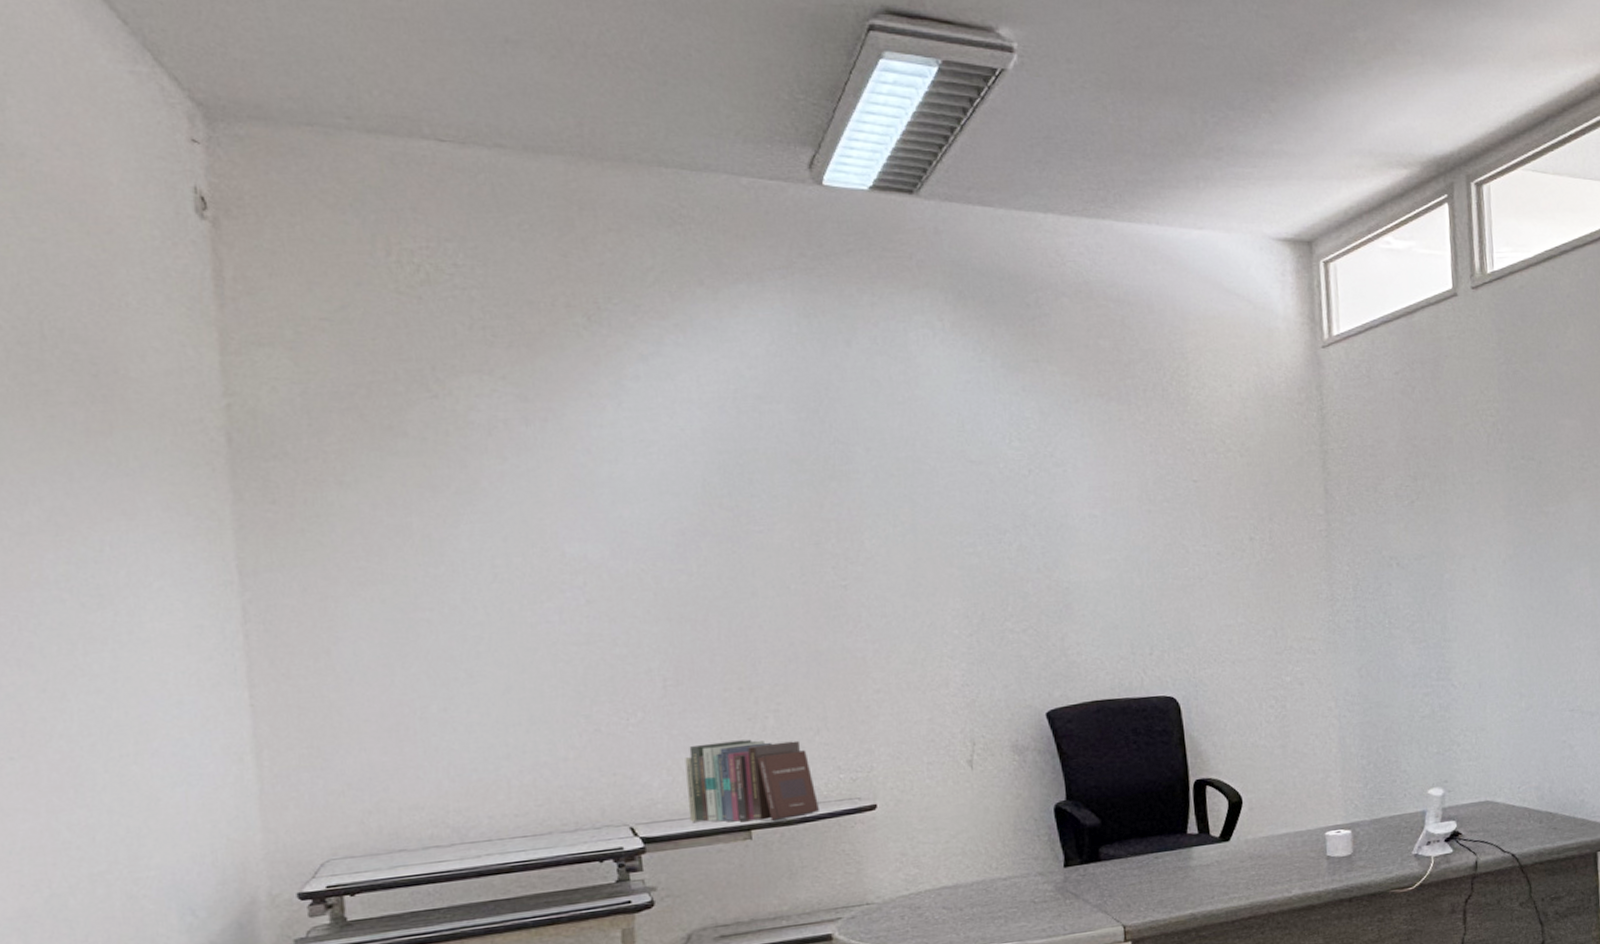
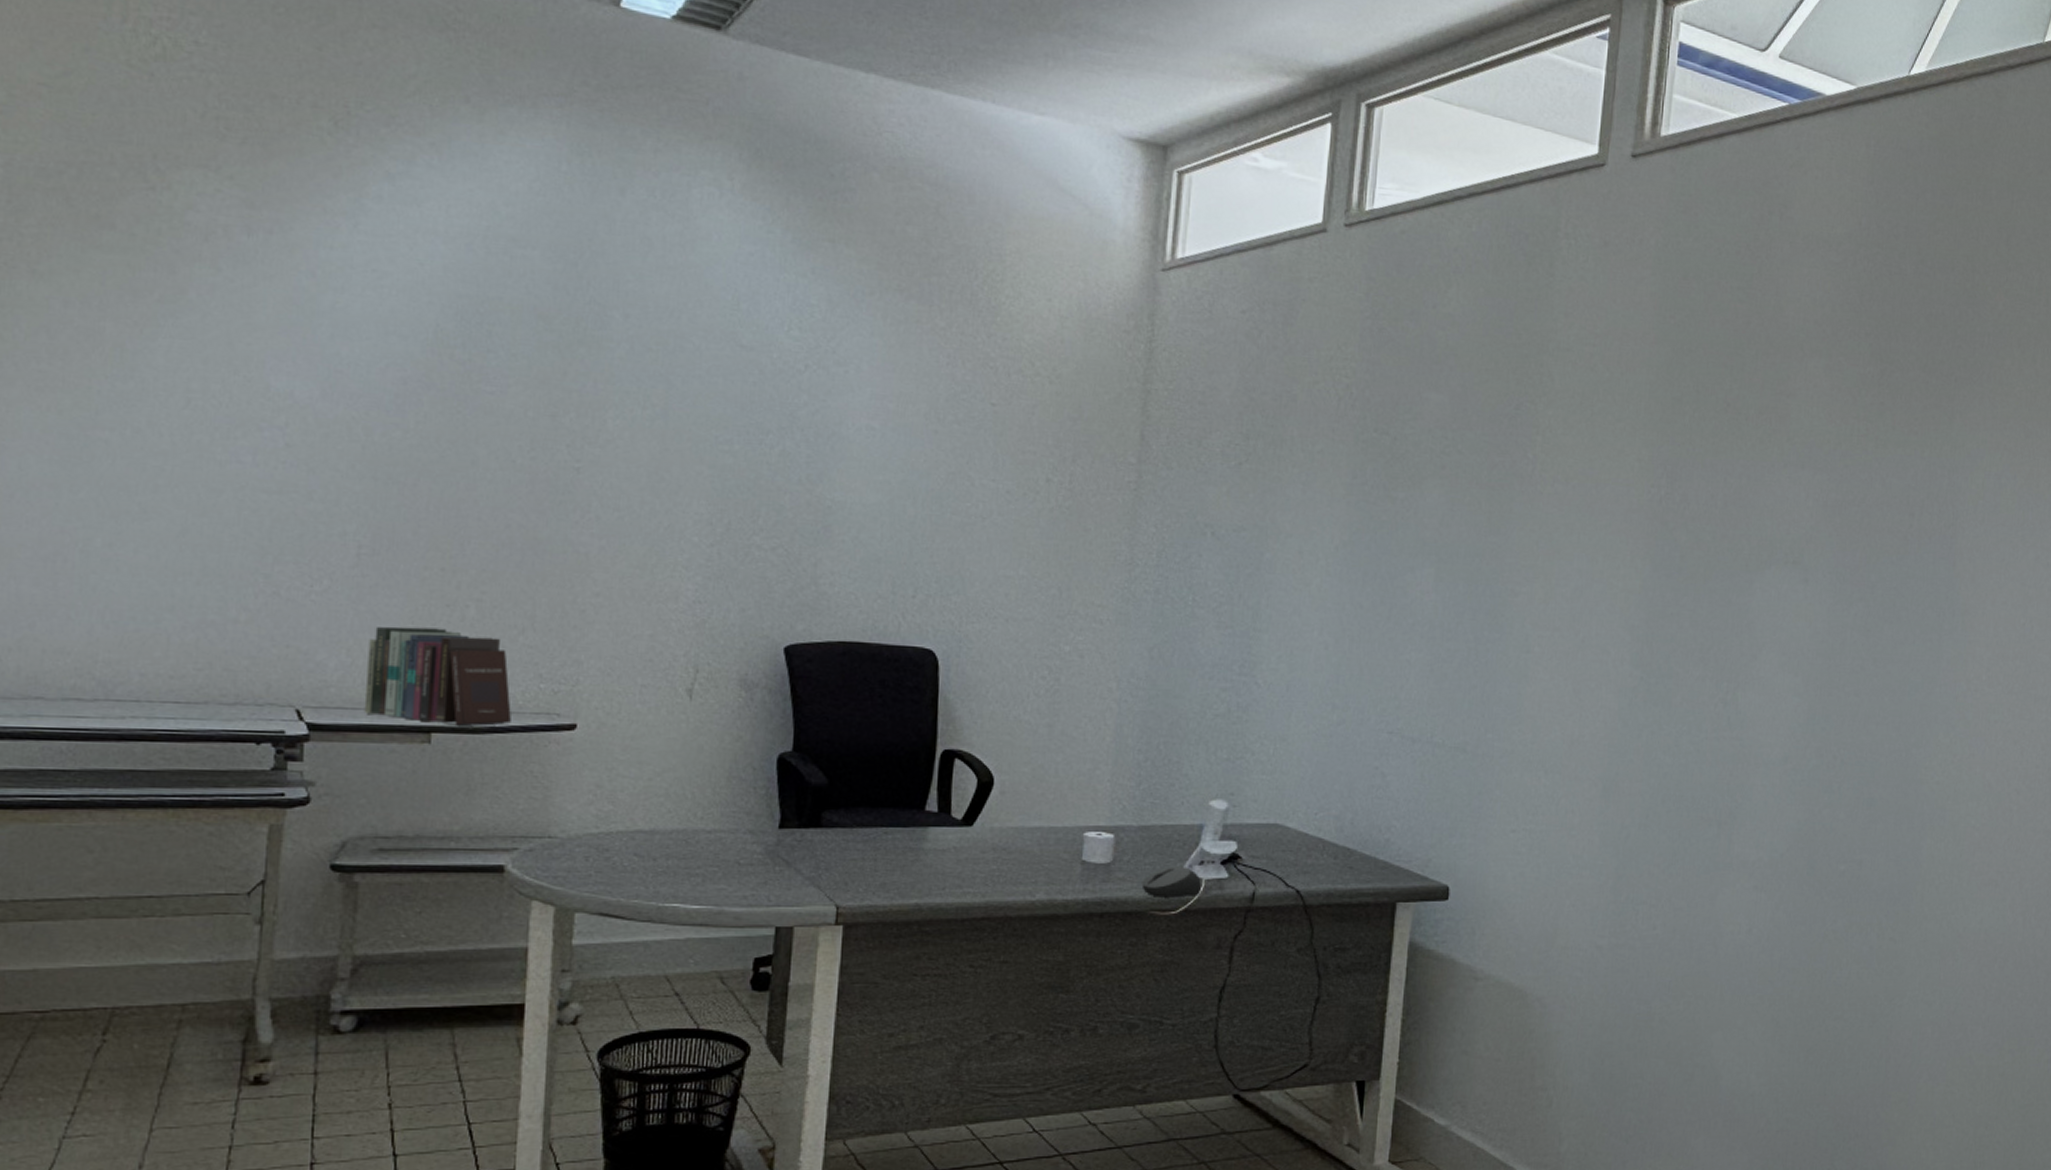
computer mouse: none [1380,848,1431,878] -> present [1141,866,1201,898]

